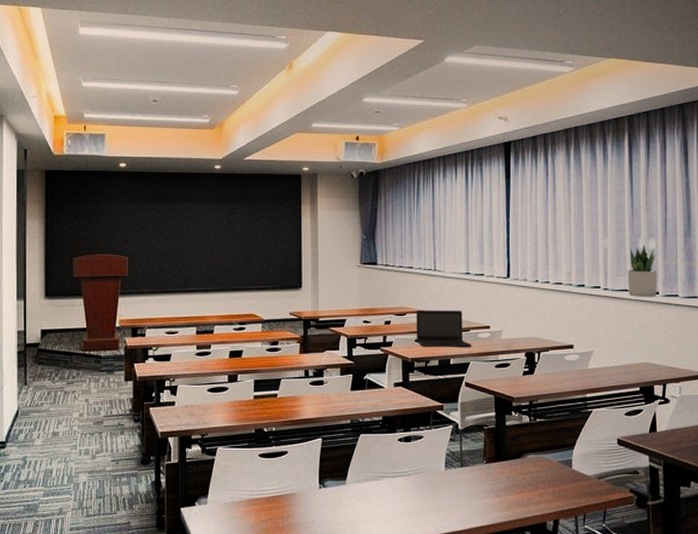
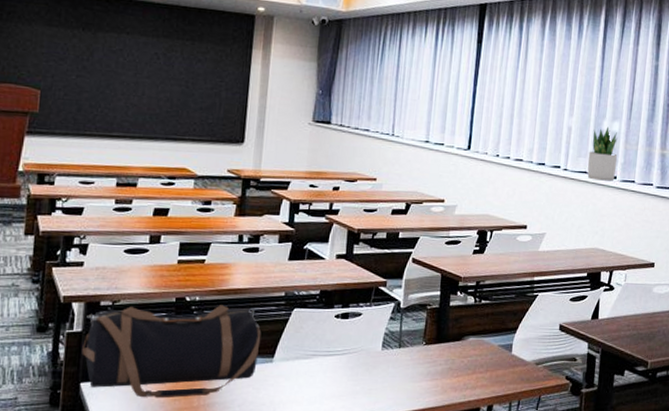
duffel bag: none [180,434,333,520] -> present [82,305,262,398]
laptop: present [416,310,472,347] -> none [365,177,424,221]

